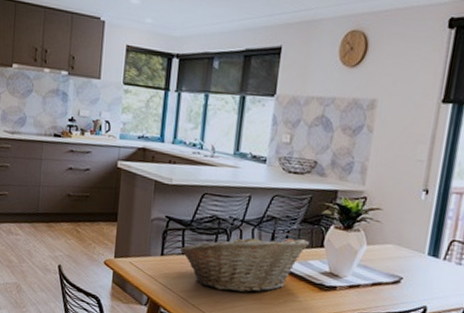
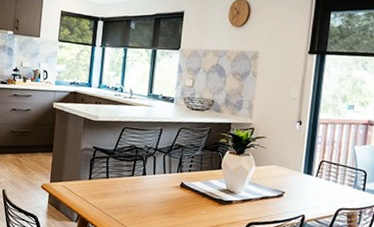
fruit basket: present [180,233,309,293] -> none [105,159,210,208]

